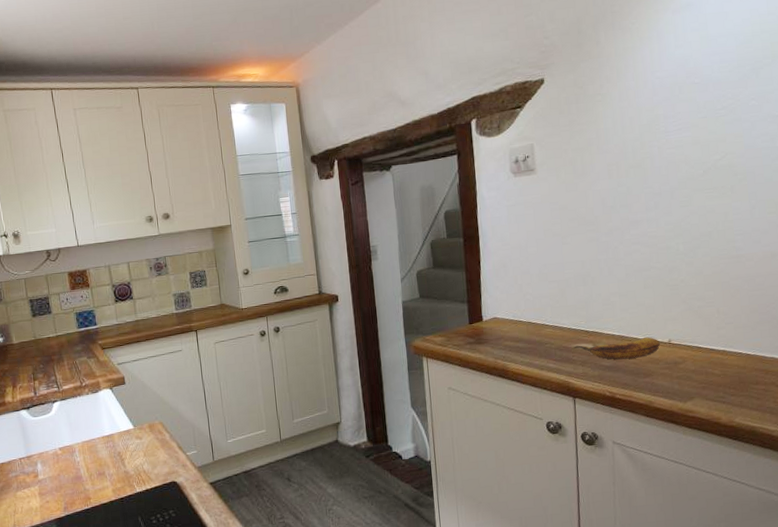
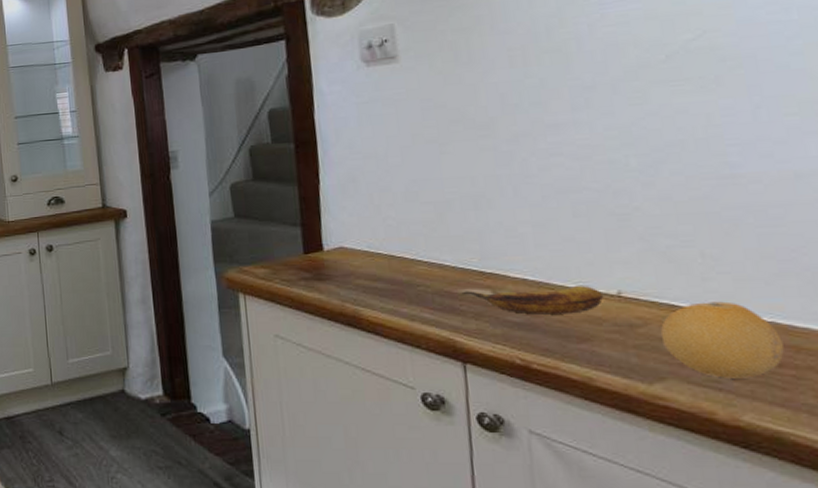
fruit: none [692,342,760,395] -> present [660,301,784,378]

